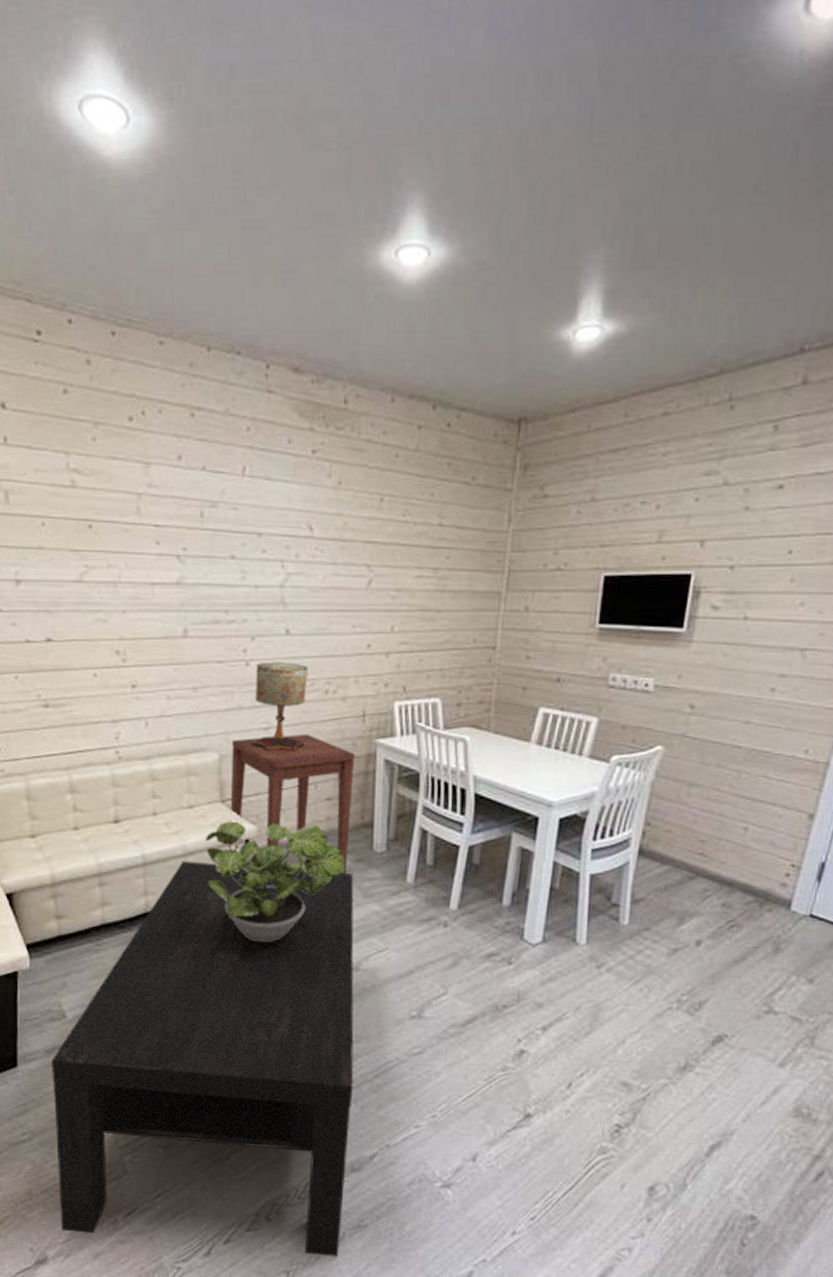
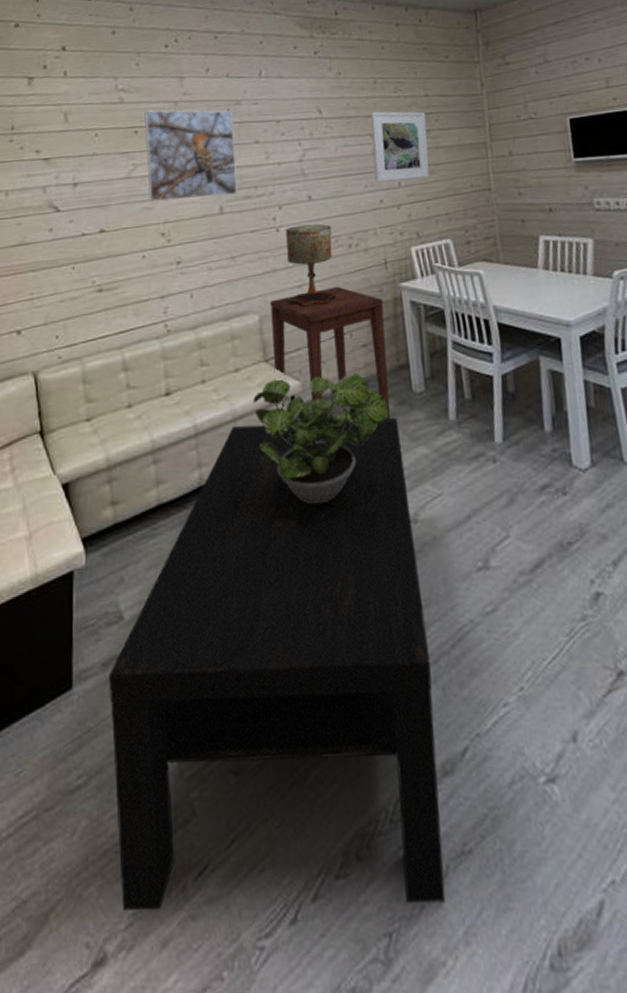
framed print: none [101,501,206,617] -> present [144,110,238,202]
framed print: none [365,538,437,625] -> present [371,111,430,183]

